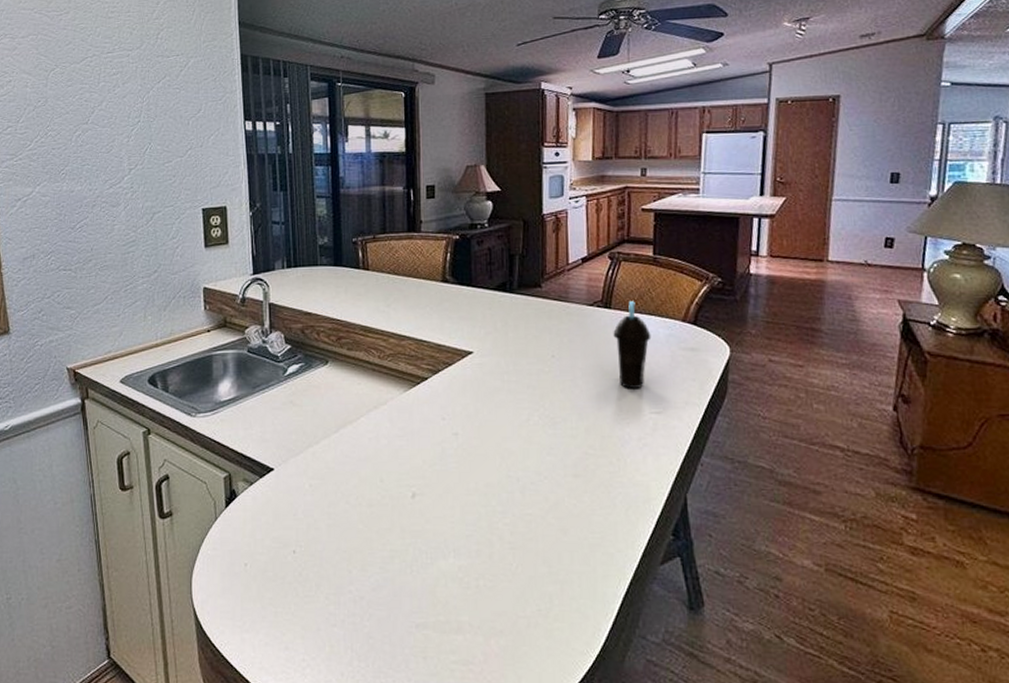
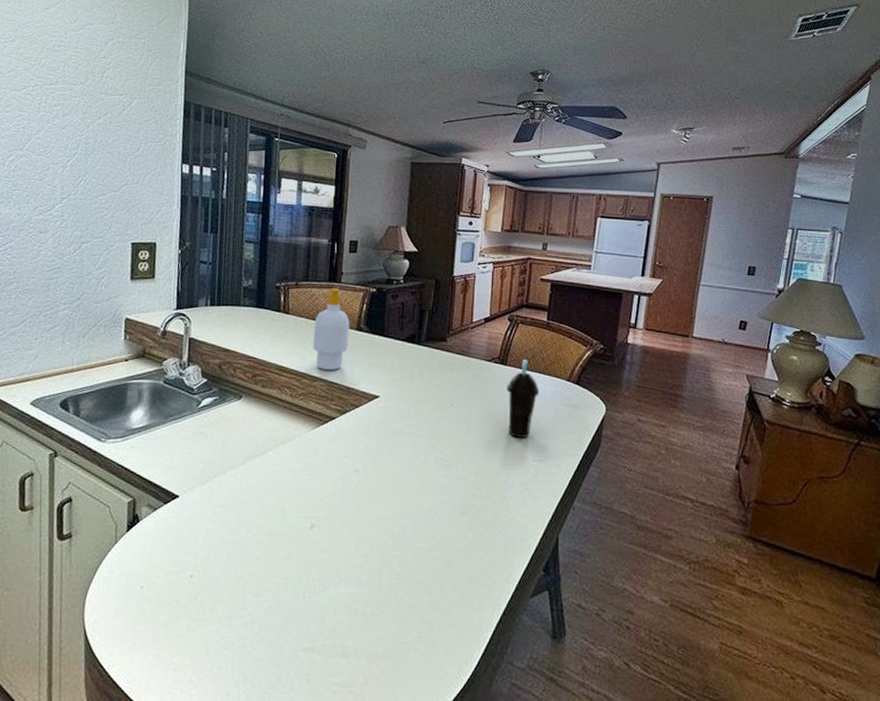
soap bottle: none [396,239,435,327] -> present [312,288,350,370]

